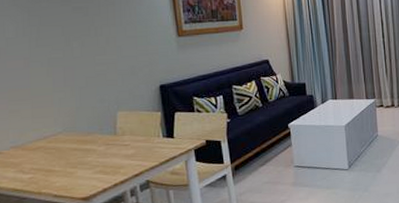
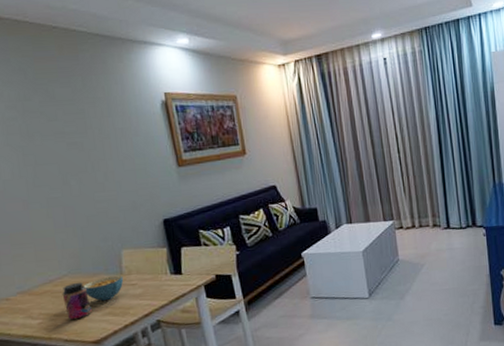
jar: none [55,140,83,177] -> present [62,282,92,320]
cereal bowl: none [77,135,117,160] -> present [83,275,124,302]

